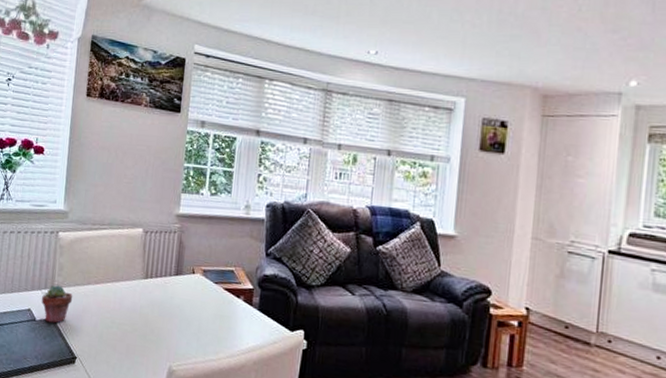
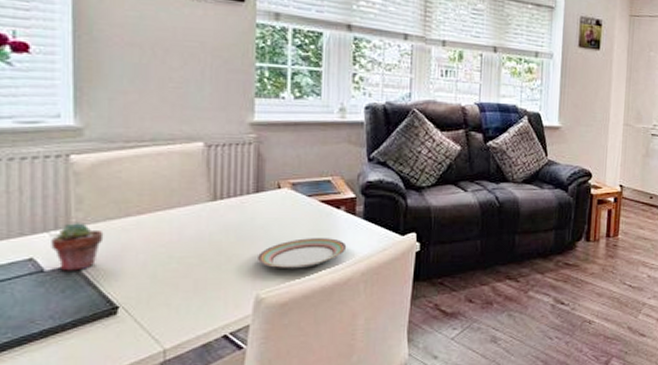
plate: none [172,321,243,349] -> present [256,238,347,269]

